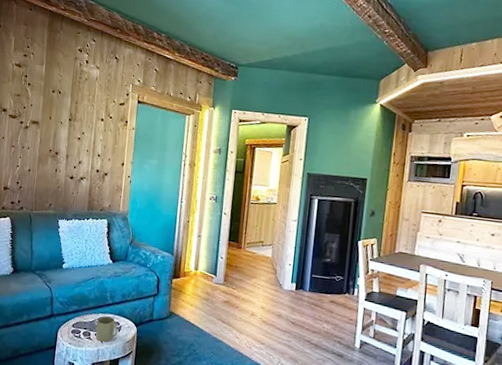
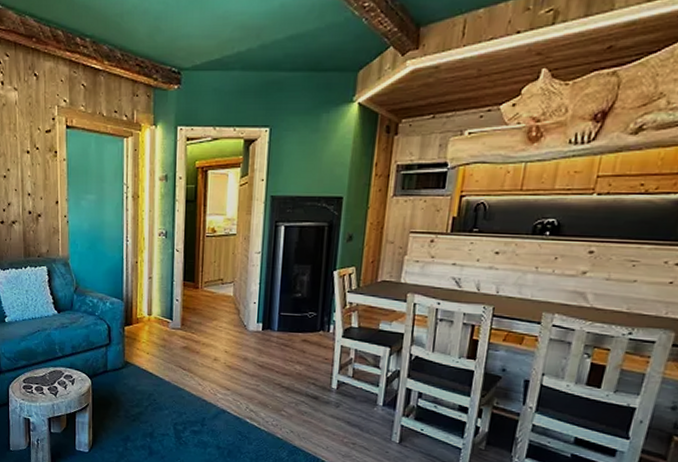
mug: present [95,316,118,342] -> none [48,370,71,396]

